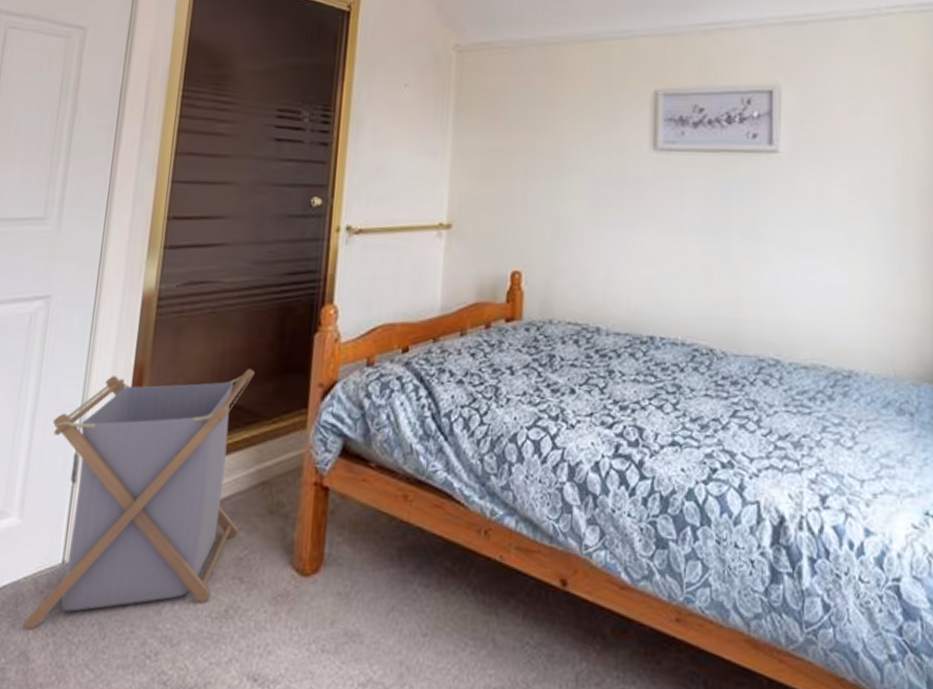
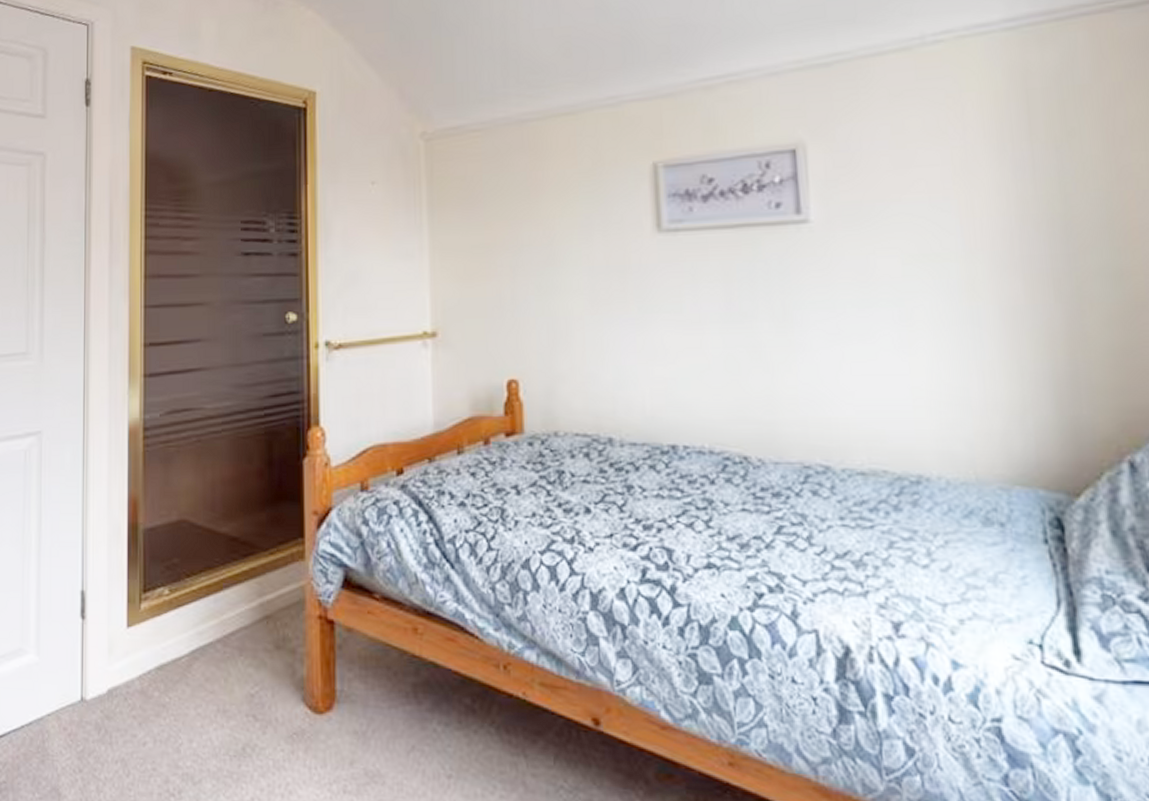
laundry basket: present [24,369,255,630] -> none [52,498,248,766]

